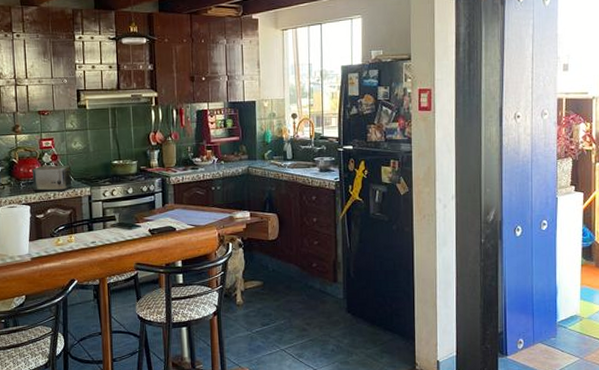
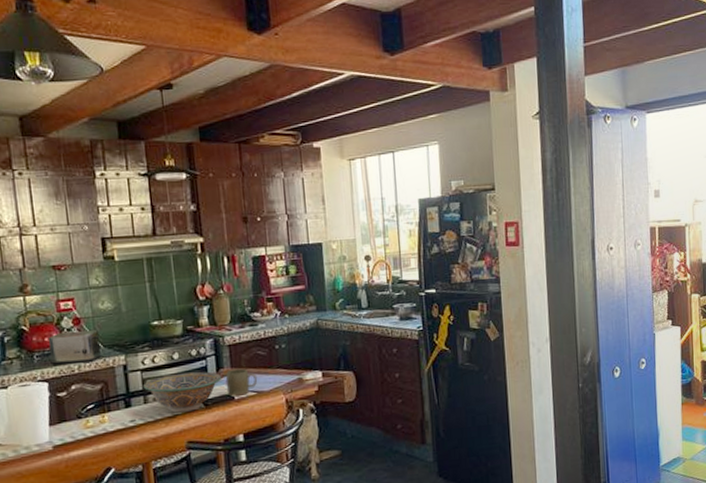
bowl: none [103,205,167,238] -> present [142,372,222,413]
mug: none [169,205,196,228] -> present [225,368,258,396]

